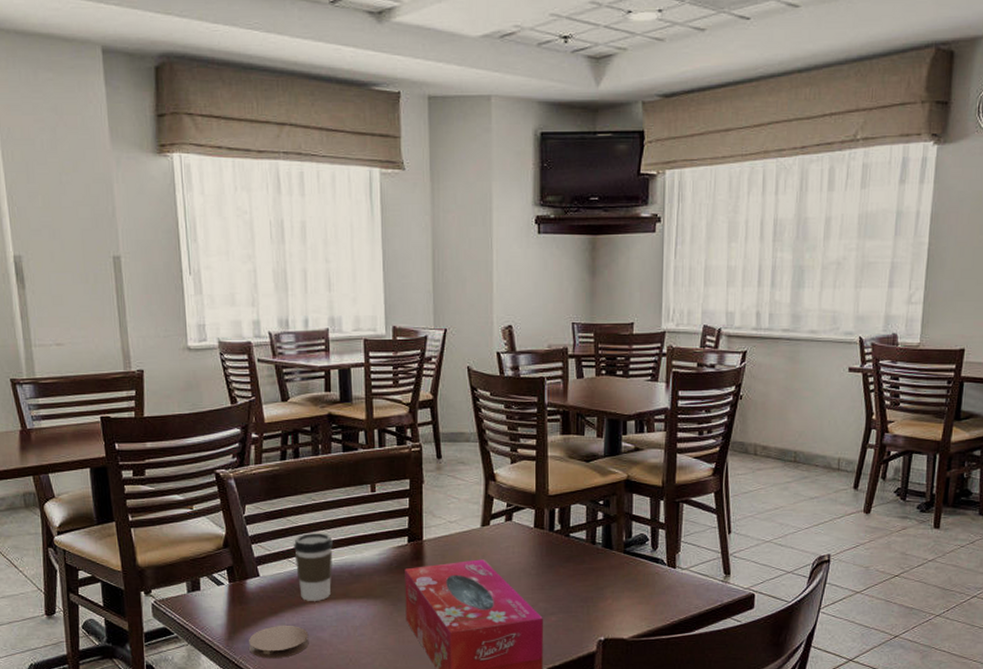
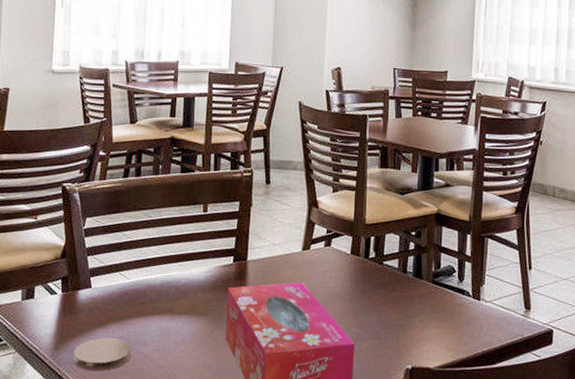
coffee cup: present [293,532,333,601] -> none [126,247,163,315]

